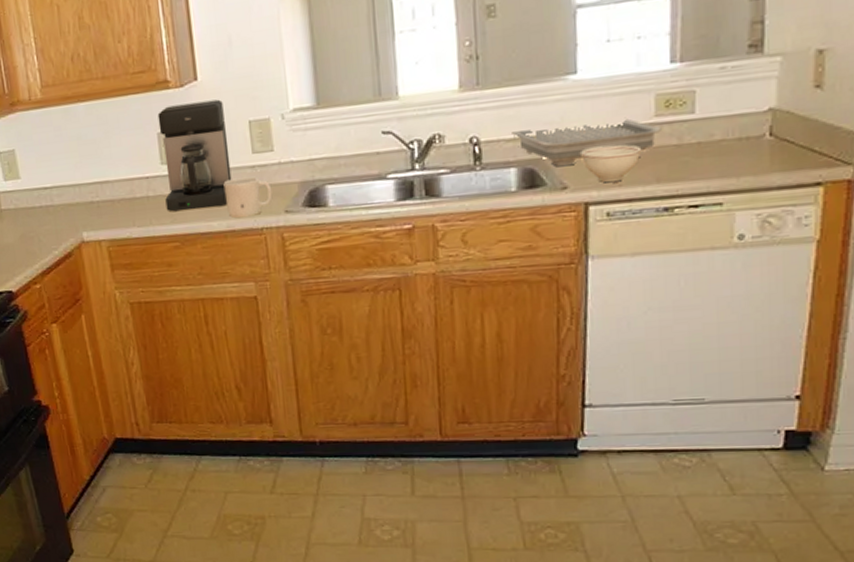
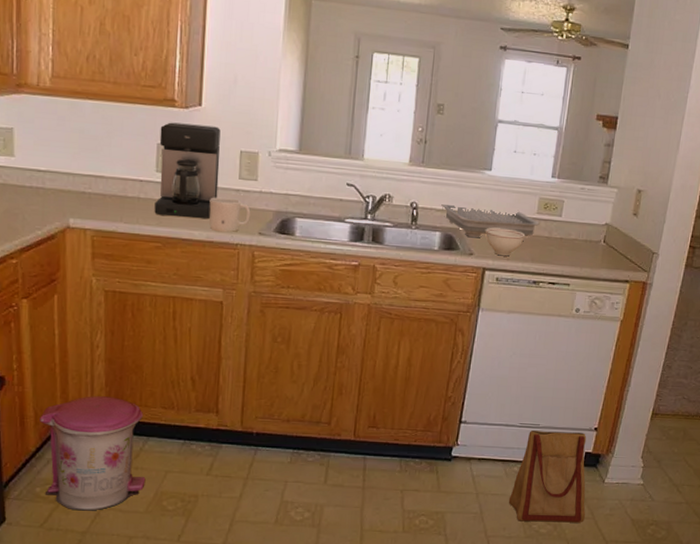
trash can: none [88,416,206,539] -> present [40,396,146,511]
shopping bag: none [671,404,798,530] -> present [508,430,587,523]

